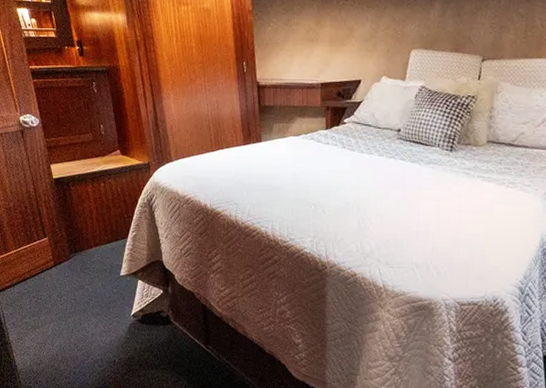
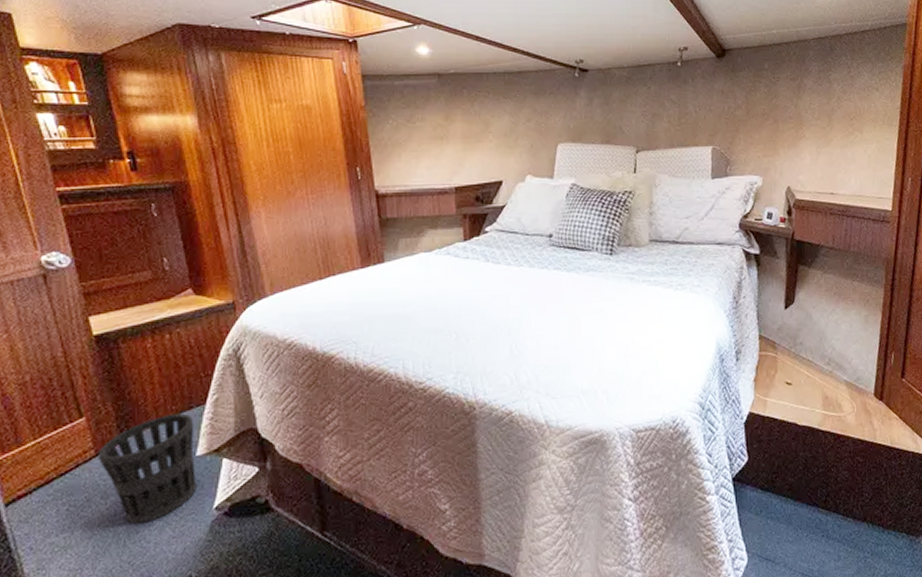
wastebasket: none [56,242,120,319] -> present [98,413,197,525]

